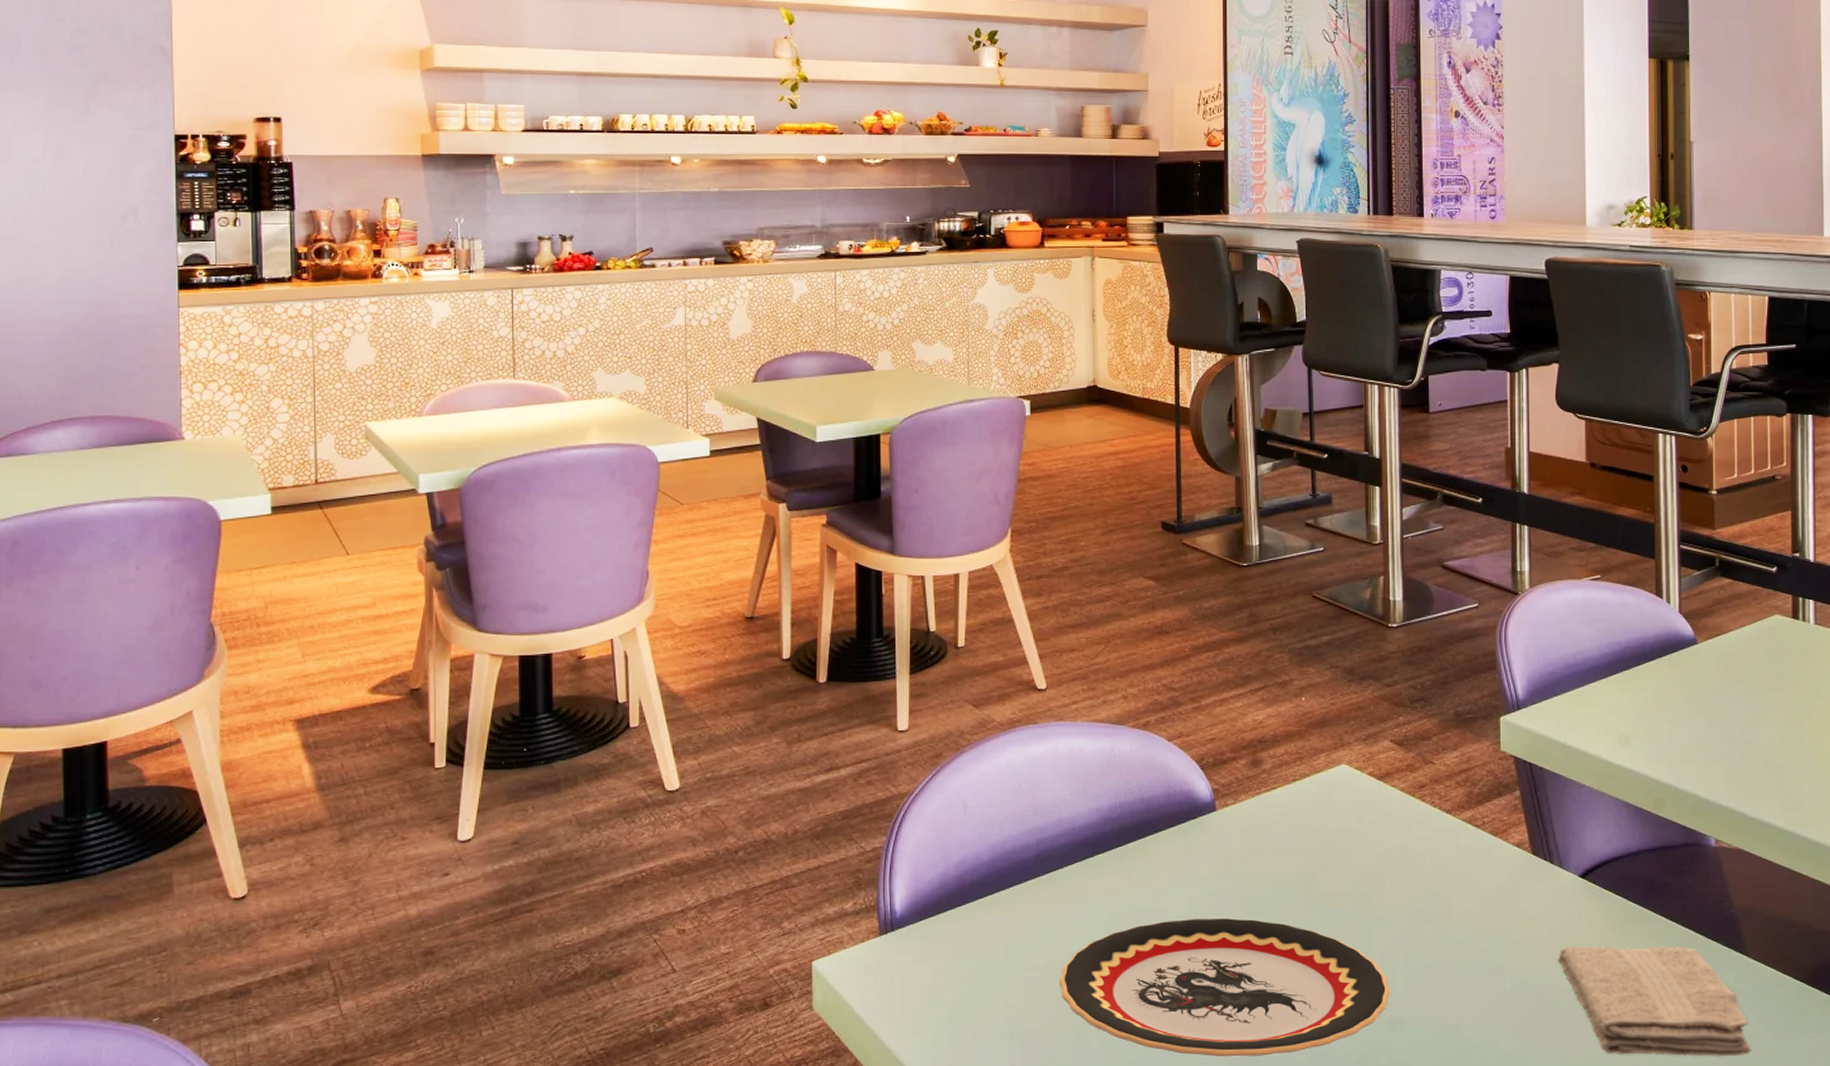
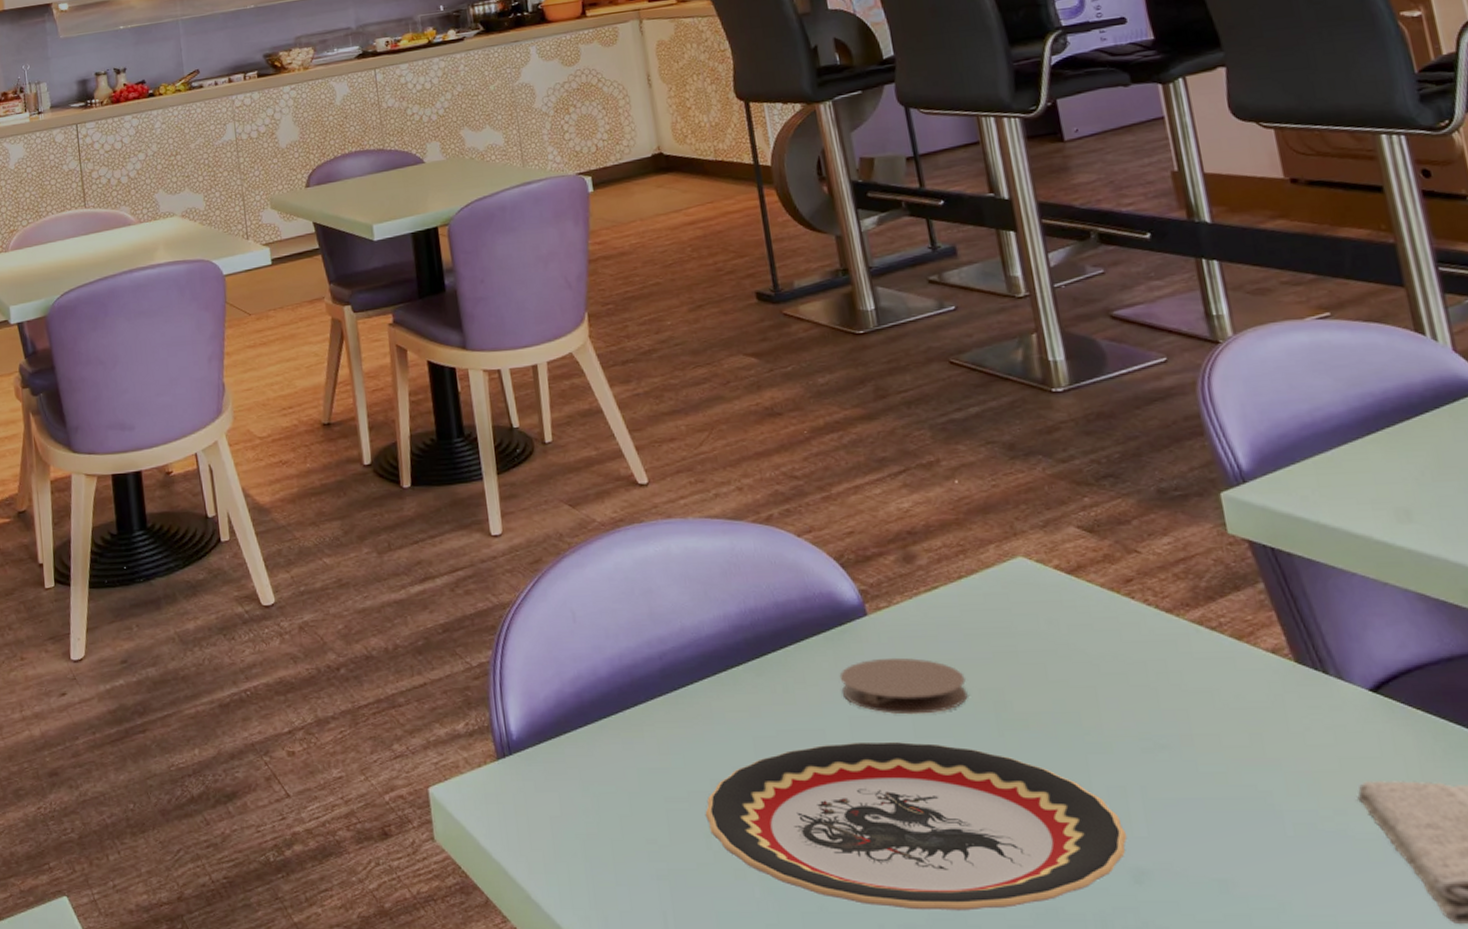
coaster: none [1186,847,1287,895] -> present [839,657,968,715]

